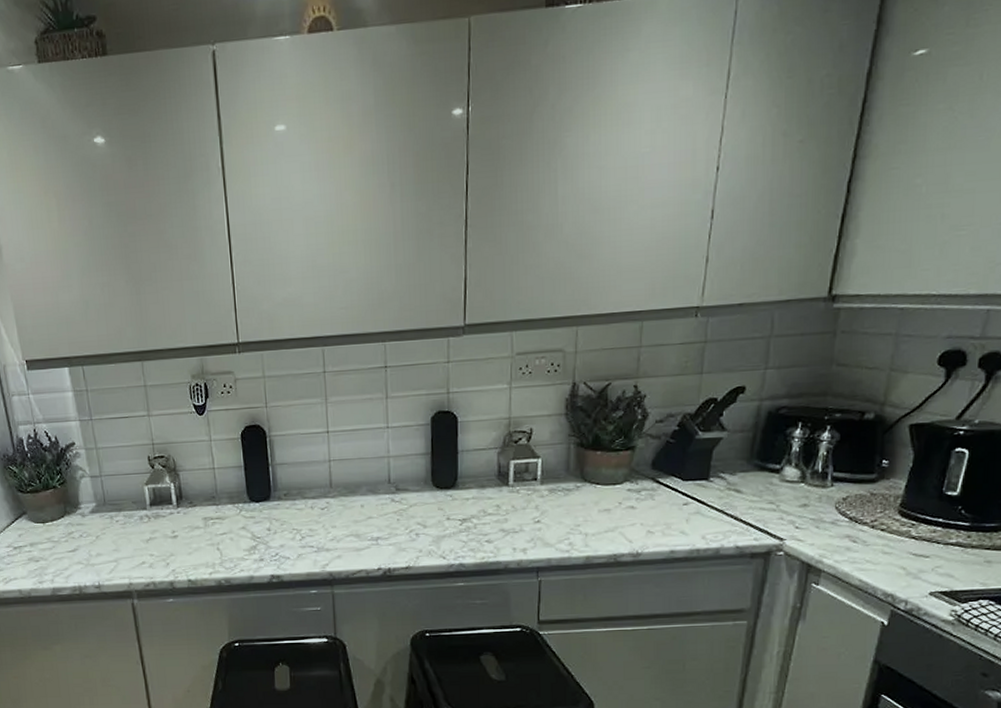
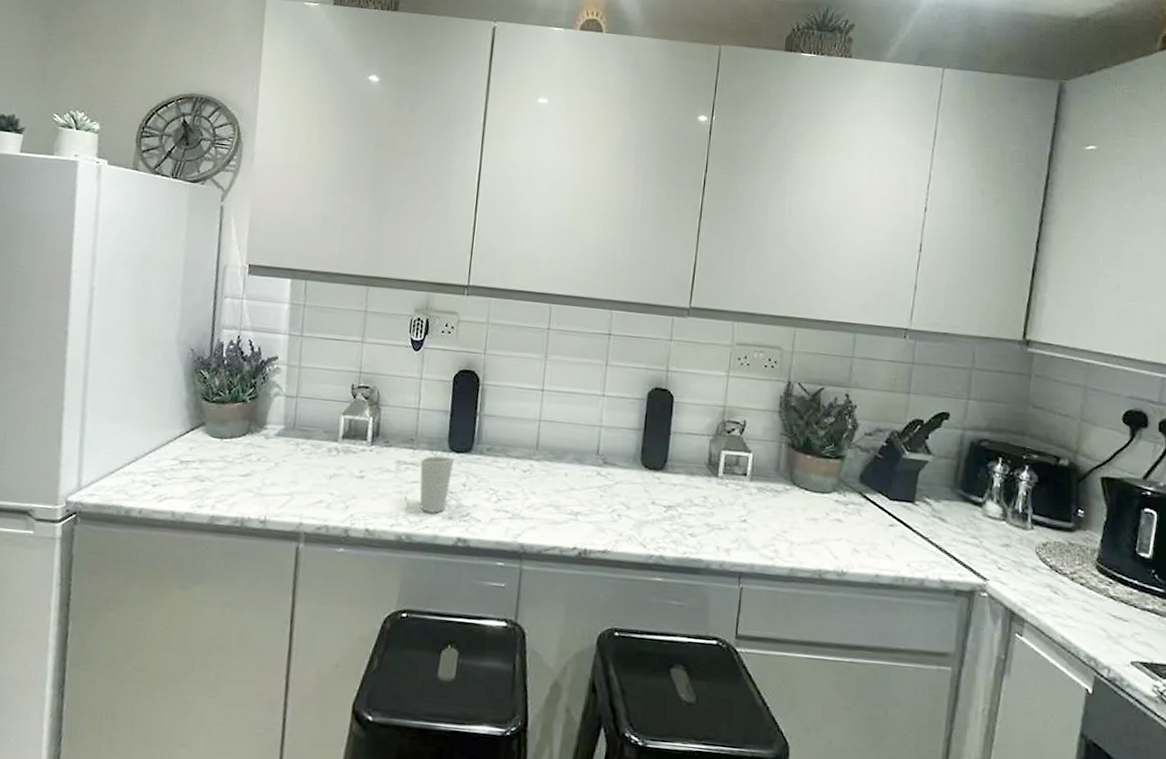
cup: none [225,507,256,558] -> present [420,456,454,513]

